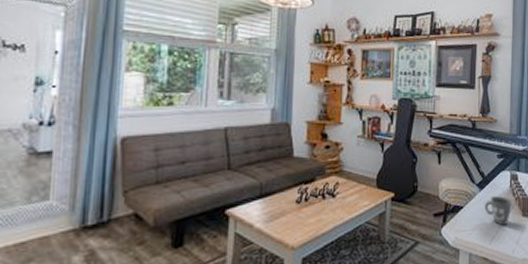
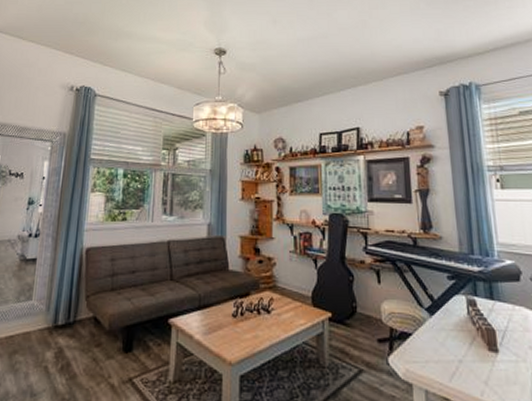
mug: present [484,196,512,226] -> none [437,324,473,361]

